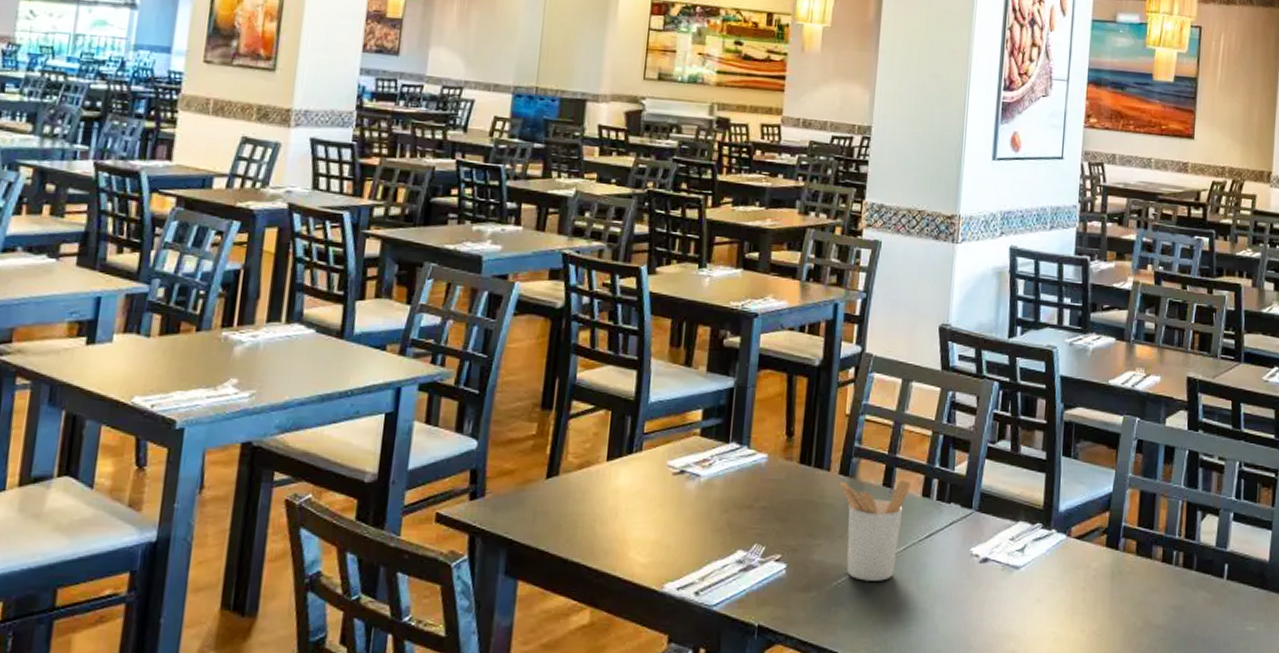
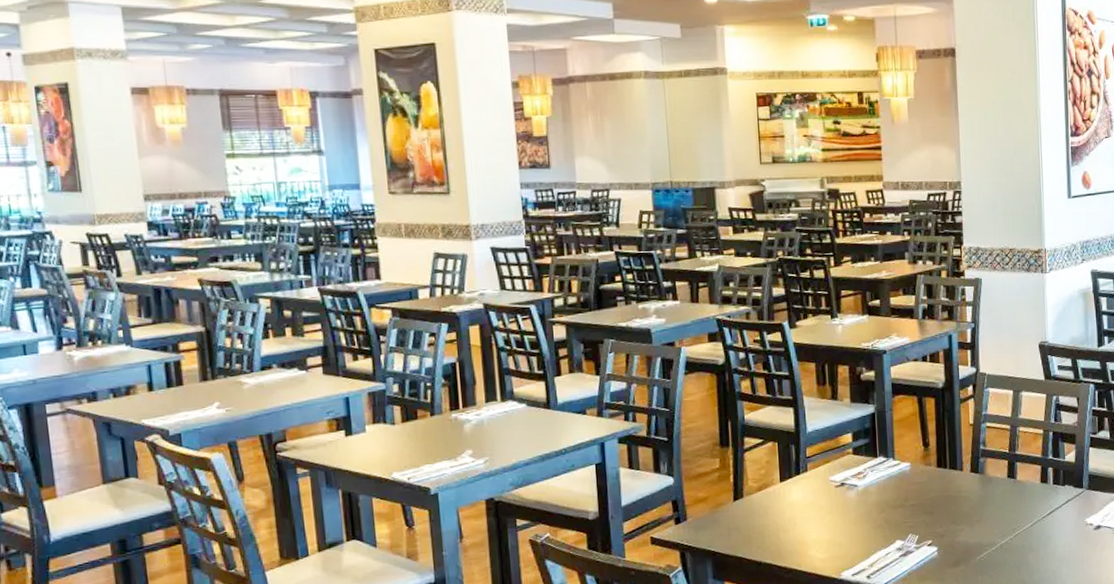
utensil holder: present [840,479,911,581] -> none [972,471,1030,554]

